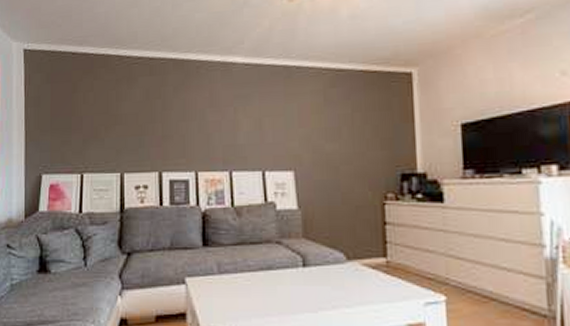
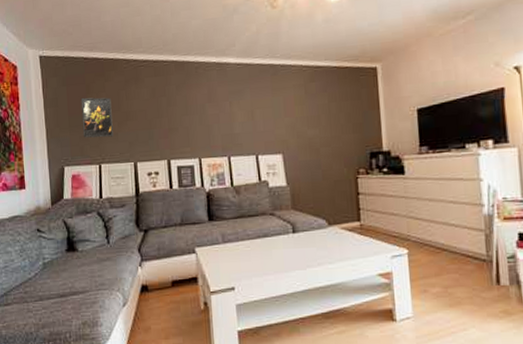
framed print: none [65,97,99,144] -> present [80,97,113,138]

